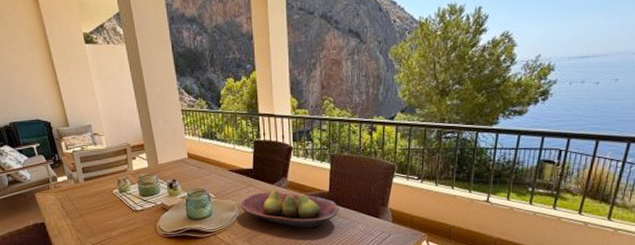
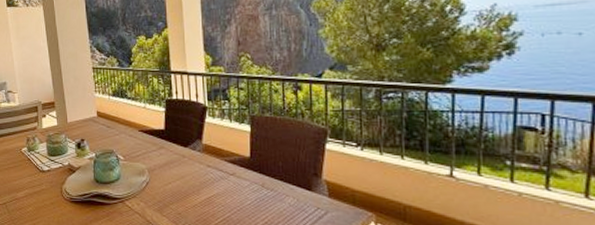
fruit bowl: present [240,190,339,228] -> none [151,153,263,199]

